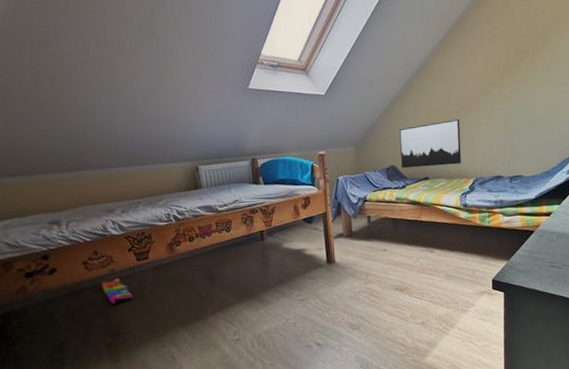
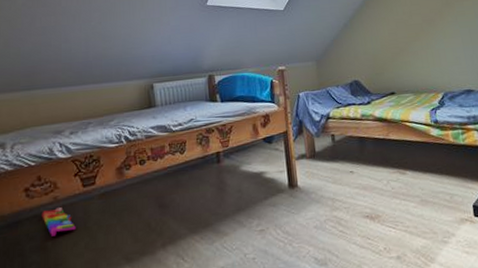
wall art: present [399,119,462,169] -> none [360,32,429,84]

